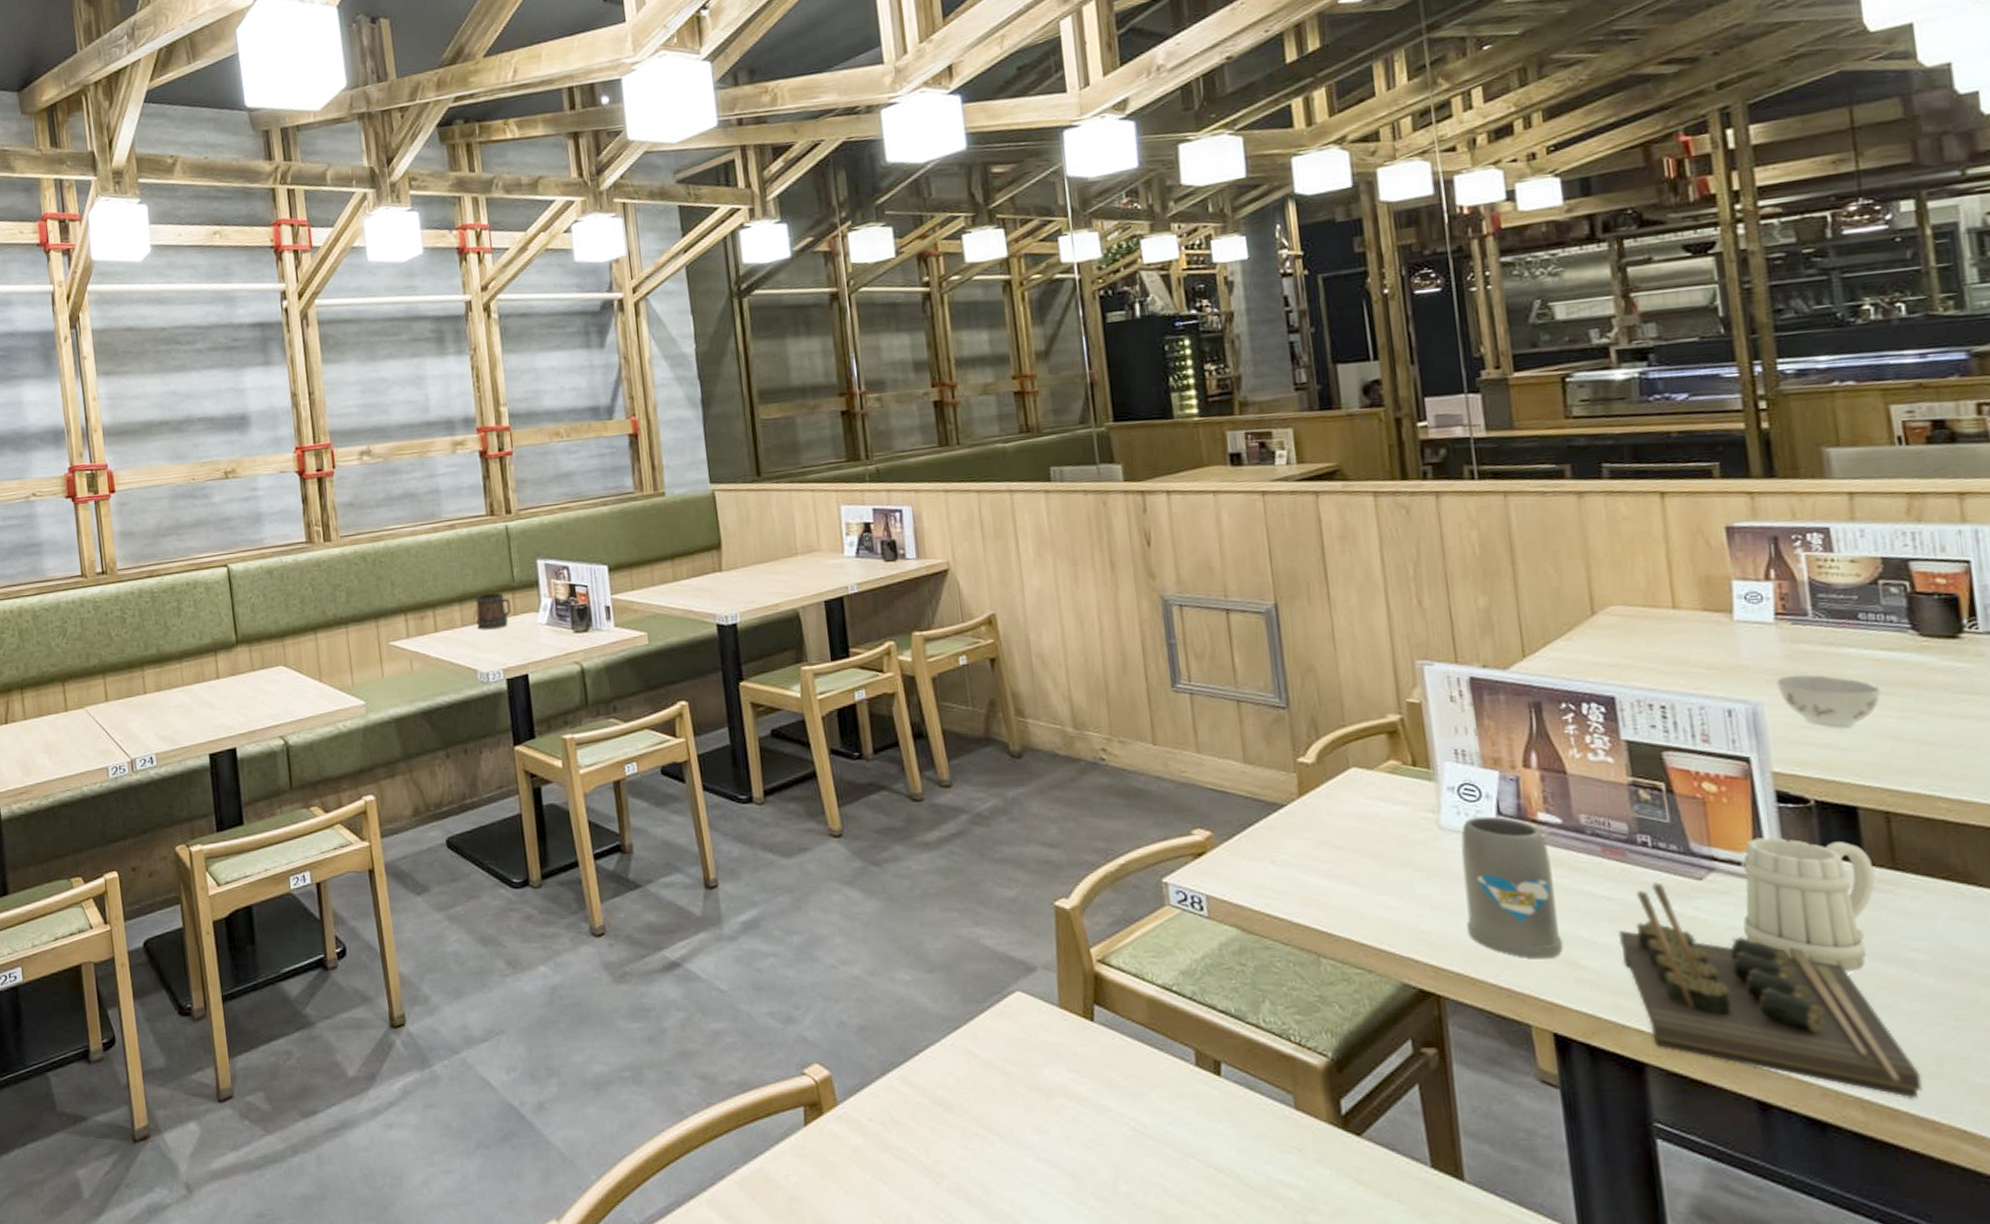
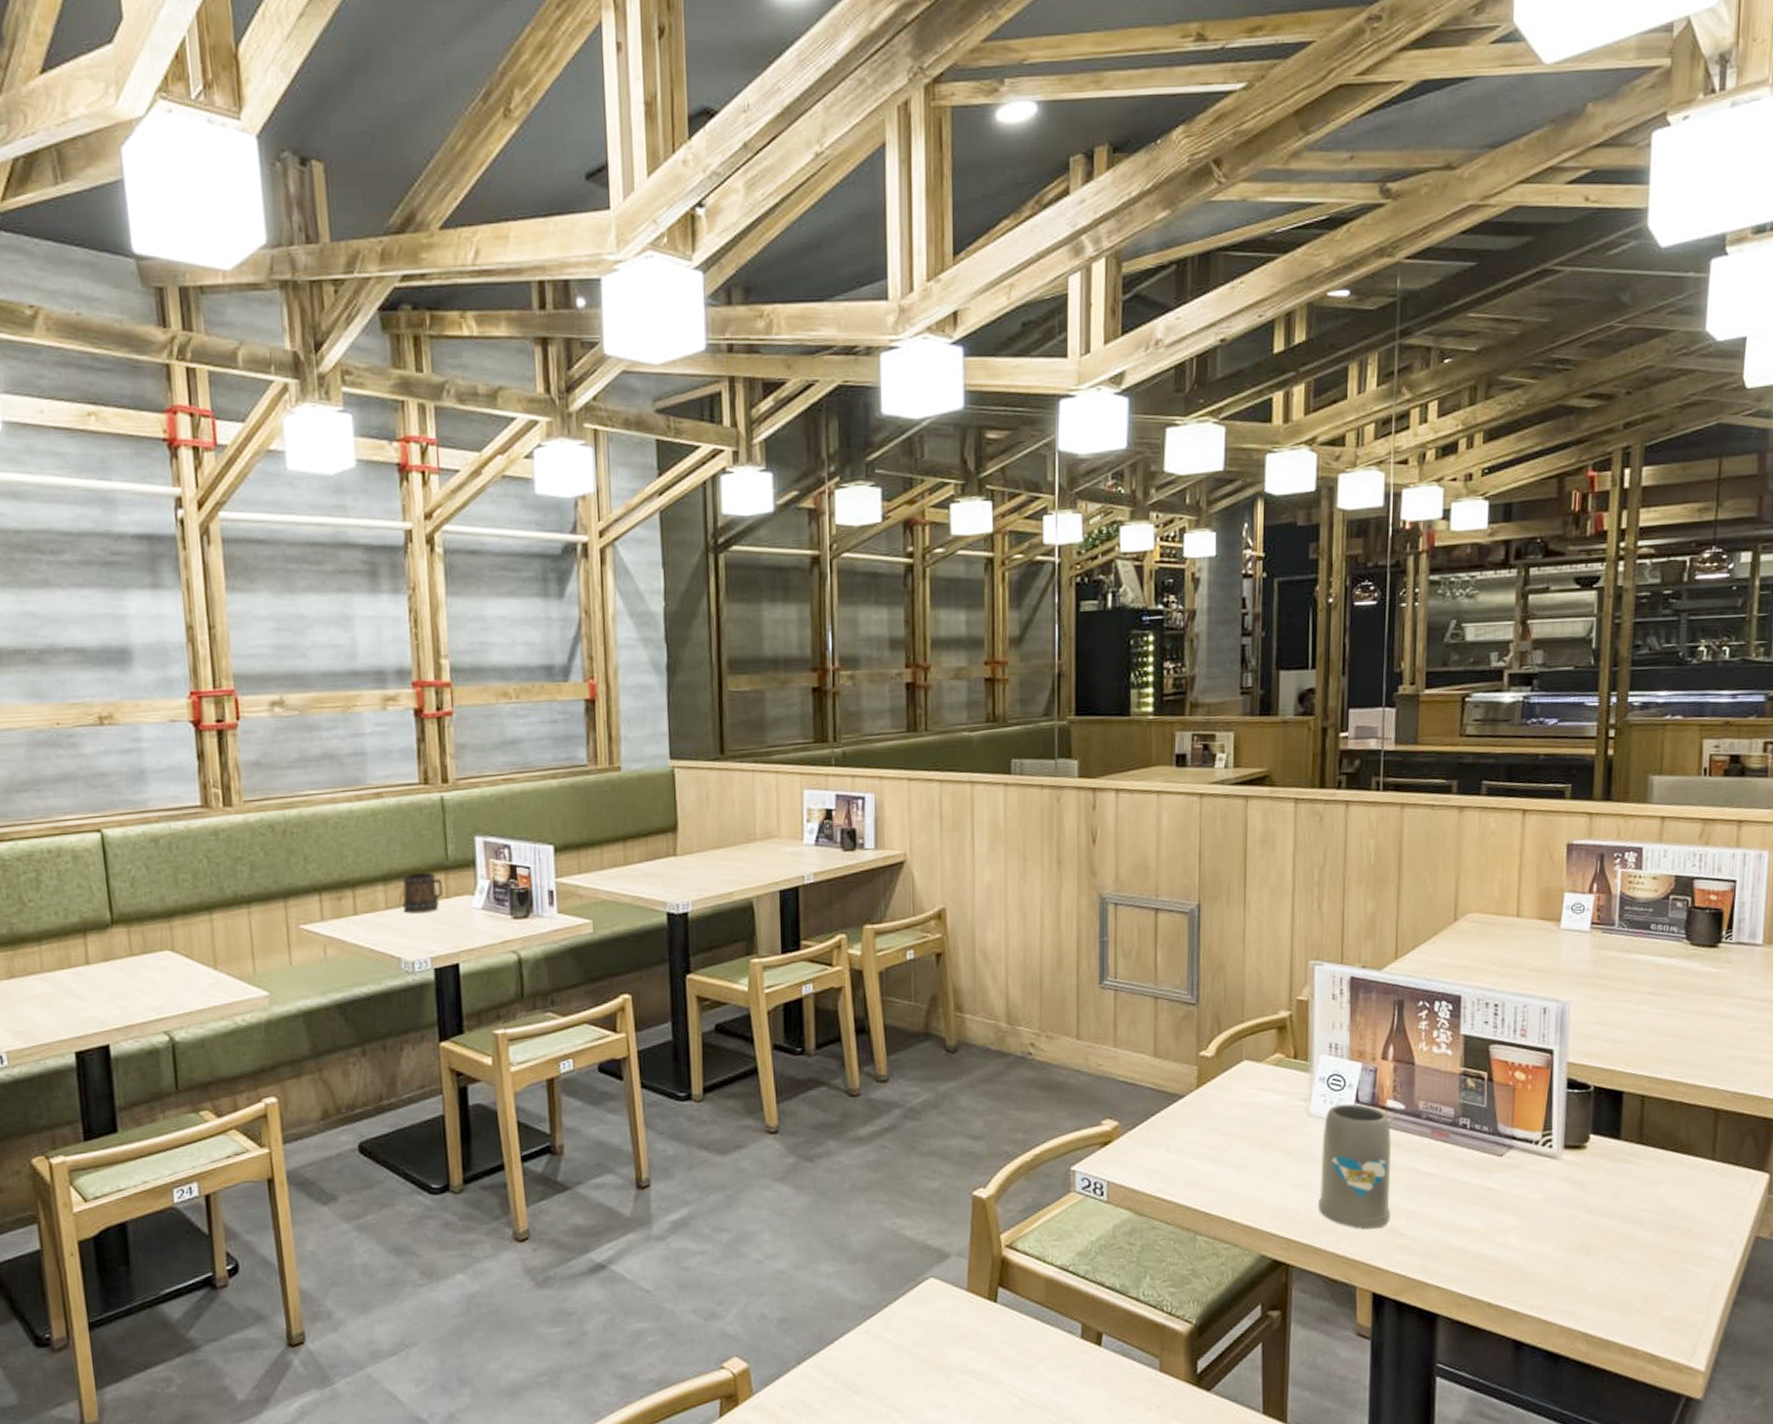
sushi platter: present [1617,882,1923,1099] -> none [1433,1159,1630,1331]
beer mug: present [1743,837,1875,971] -> none [1526,1118,1626,1230]
teacup: present [1776,674,1881,728] -> none [1582,977,1656,1024]

